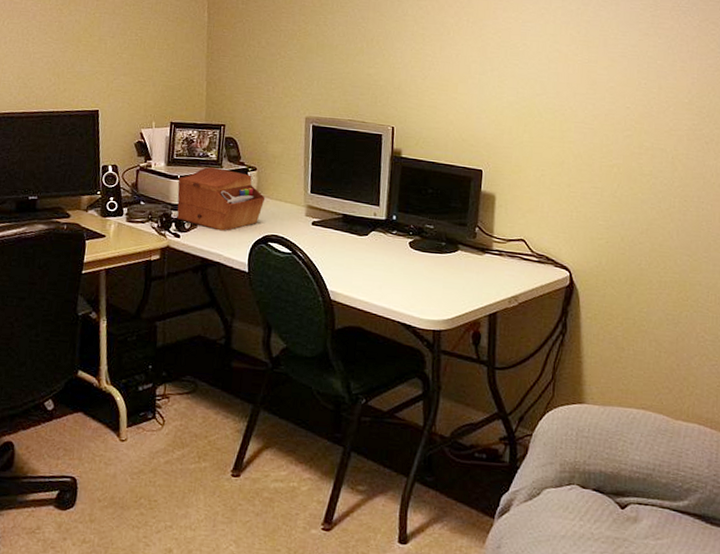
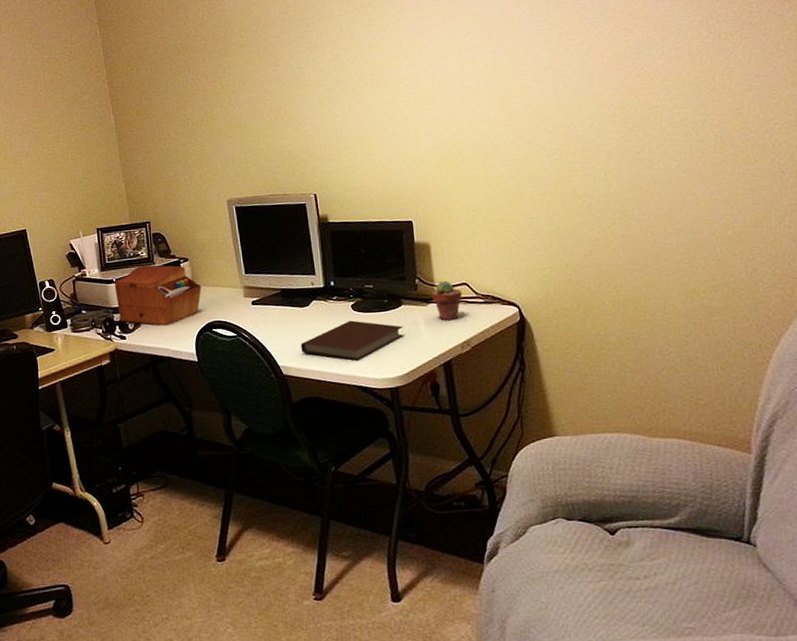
notebook: none [353,257,456,299] -> present [301,320,404,362]
potted succulent: none [488,233,519,274] -> present [431,280,463,321]

